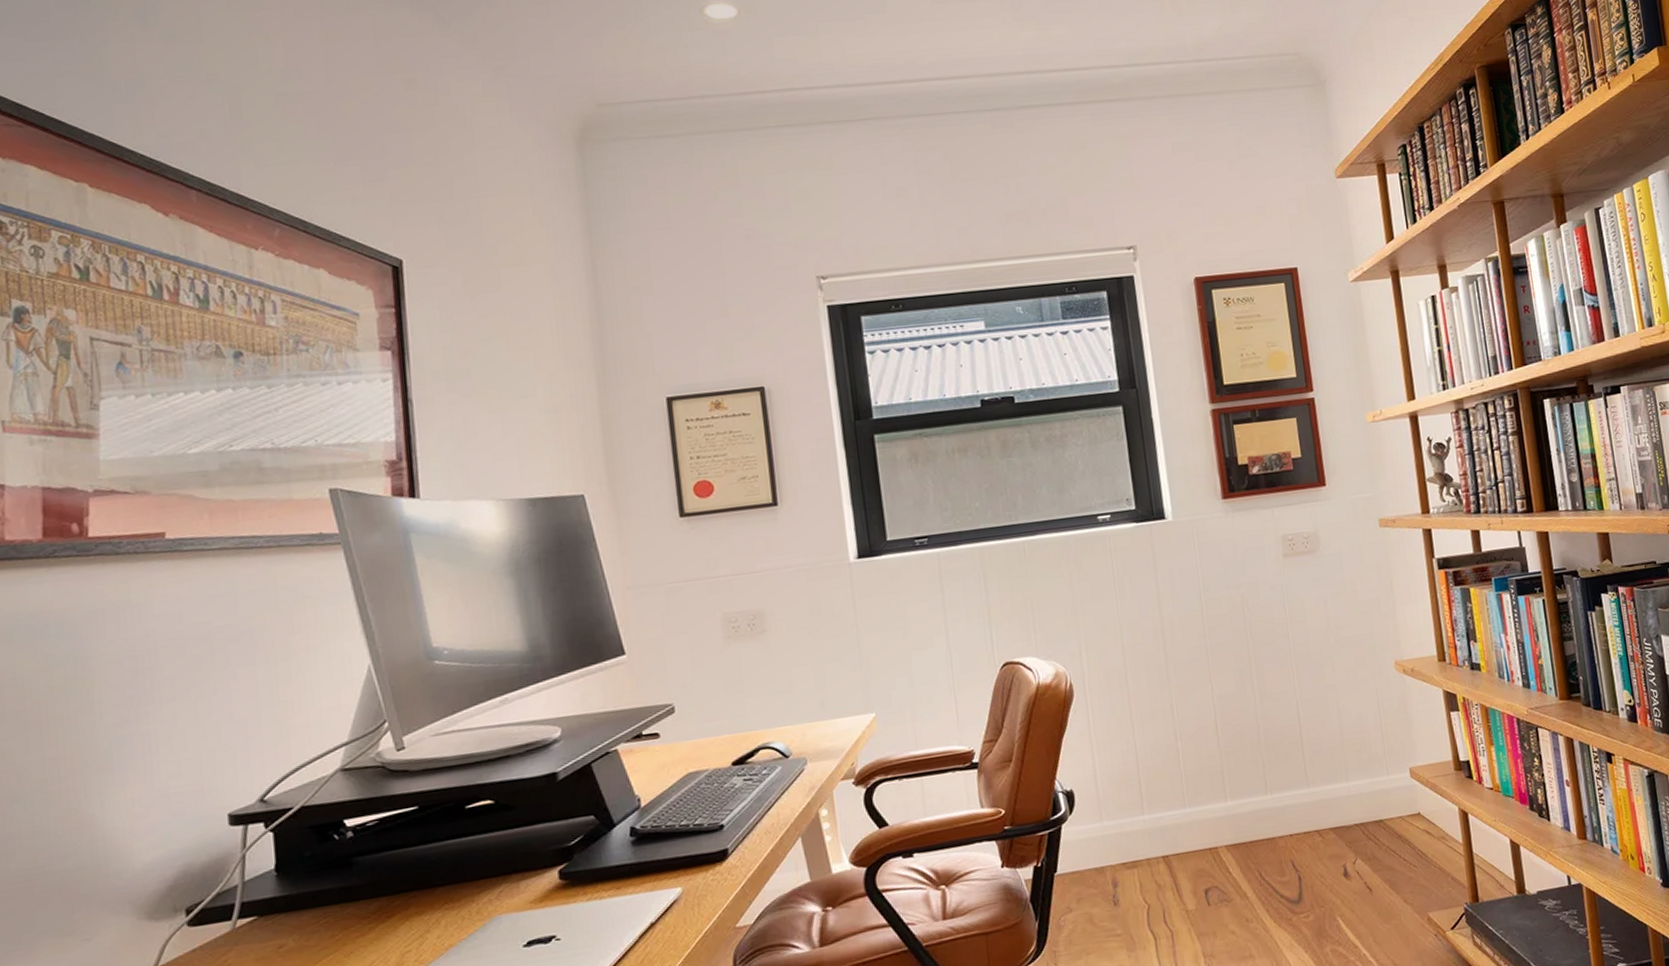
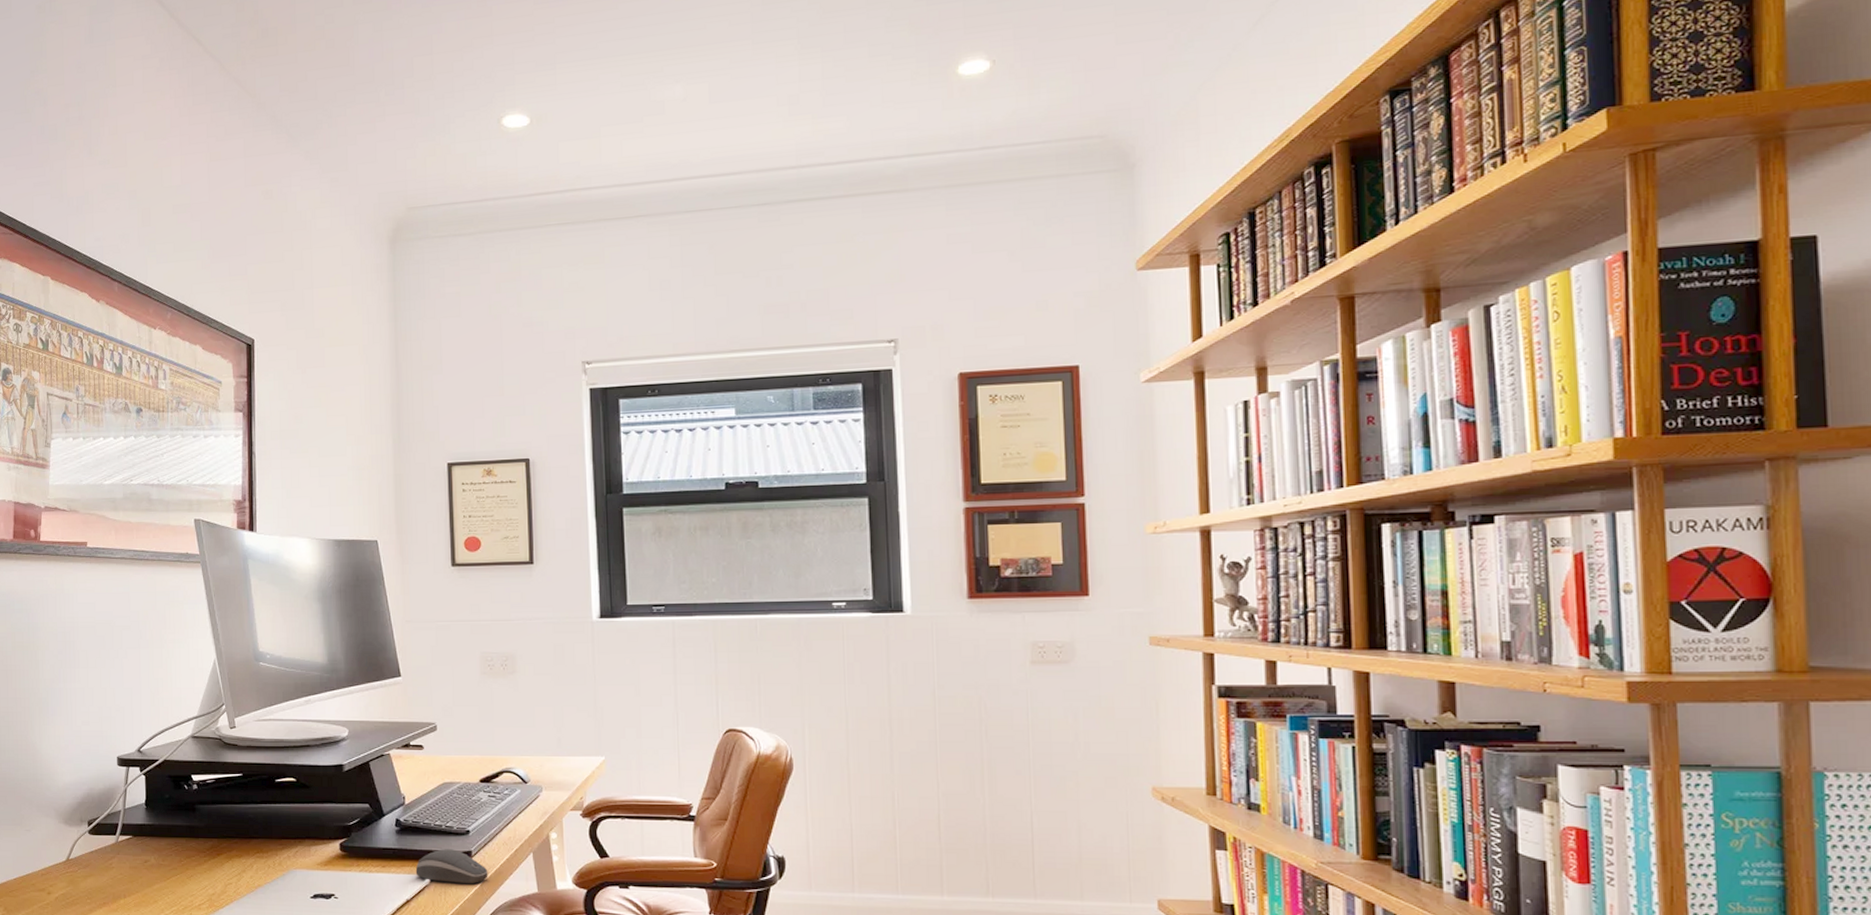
computer mouse: none [659,850,750,894] -> present [415,849,488,883]

